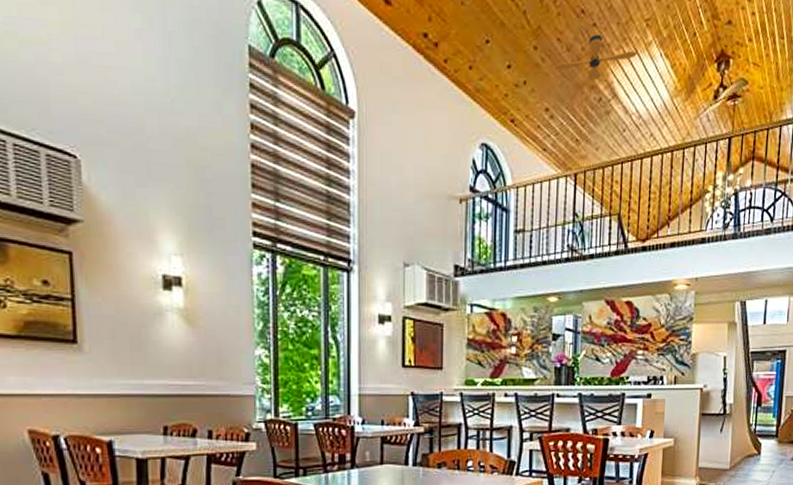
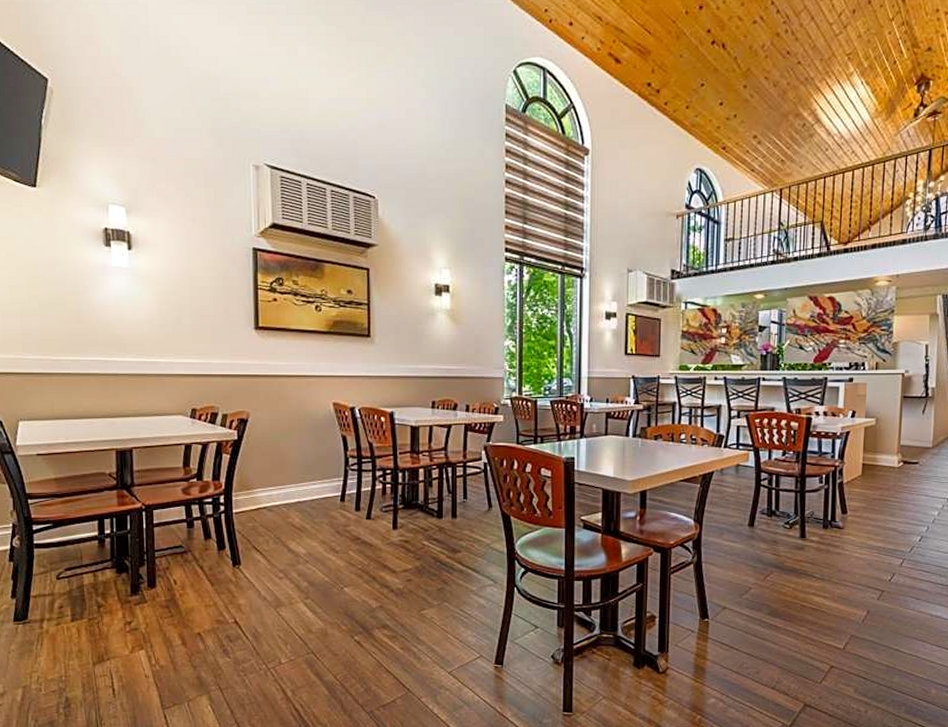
ceiling fan: present [555,34,638,81] -> none [762,70,840,110]

